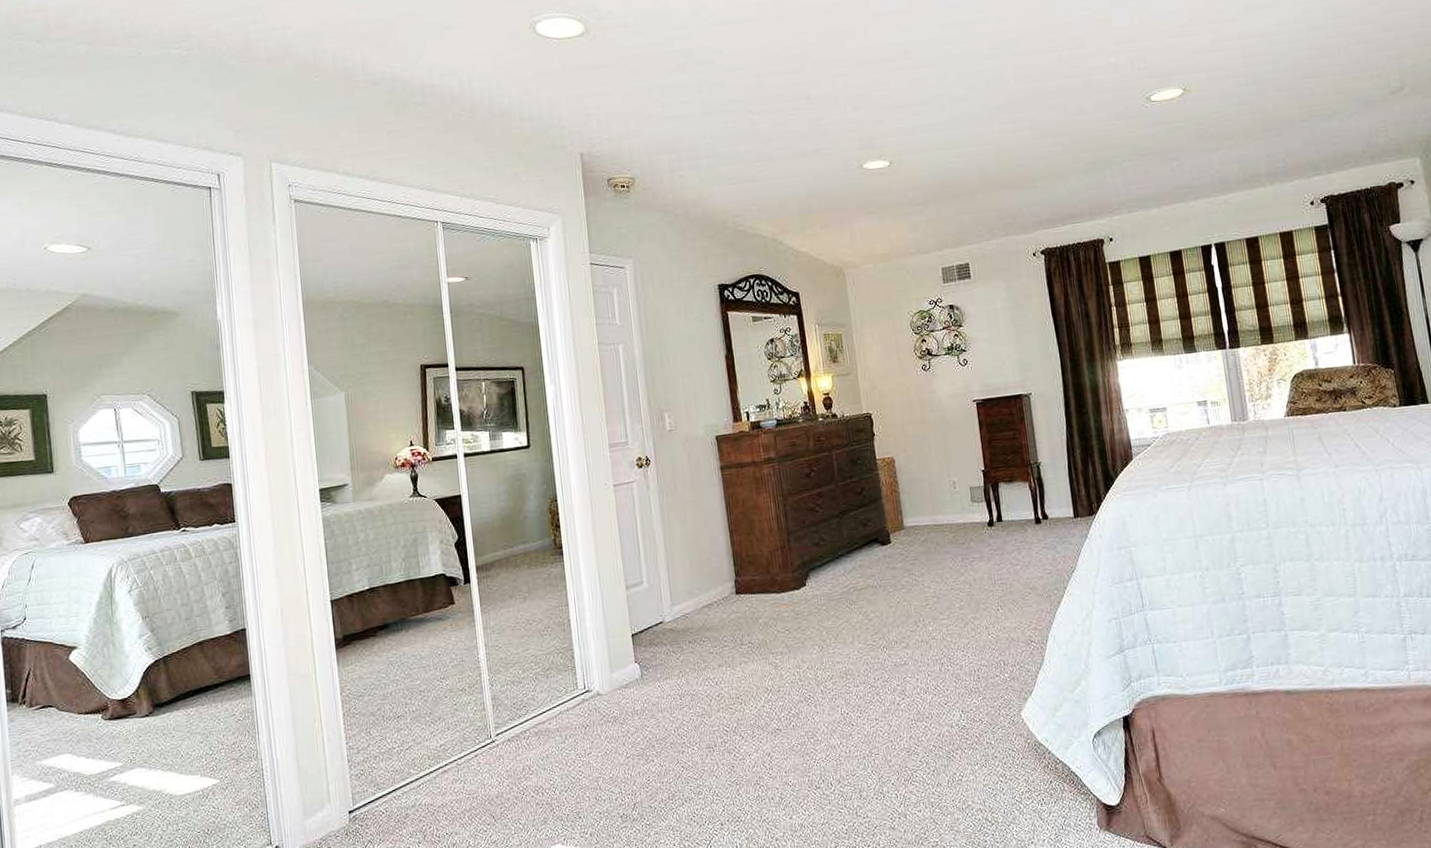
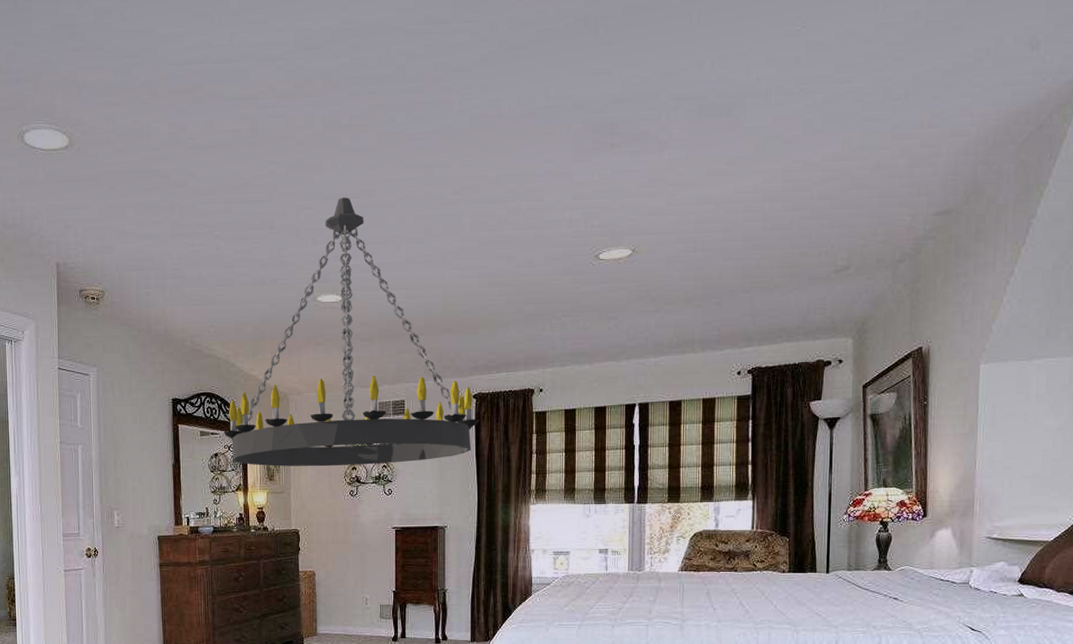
chandelier: none [778,61,1052,348] -> present [224,197,480,467]

